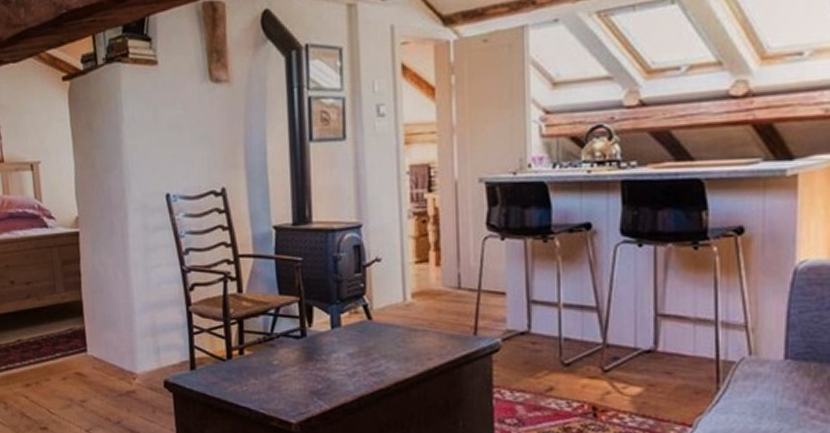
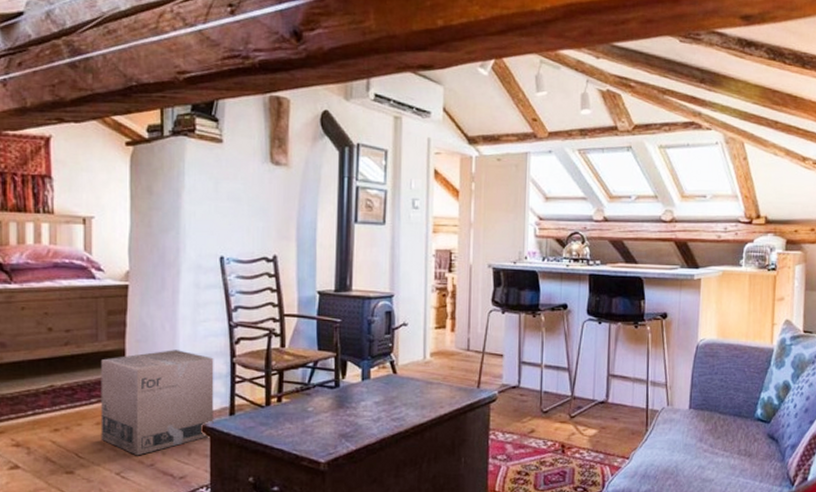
cardboard box: none [60,299,175,413] -> present [100,350,214,456]

